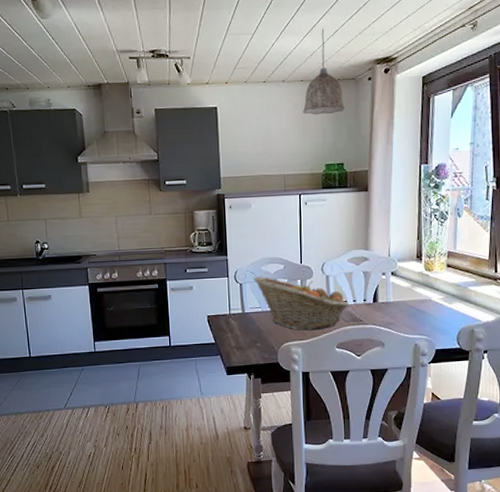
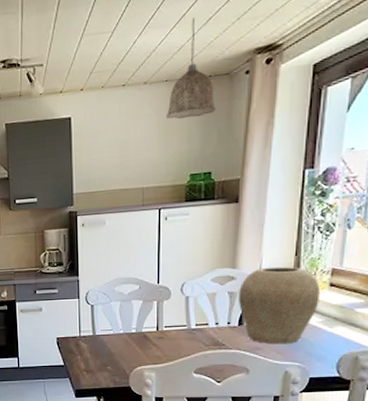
fruit basket: present [253,276,349,331] -> none [106,297,211,355]
vase: none [372,249,439,320] -> present [239,266,320,345]

